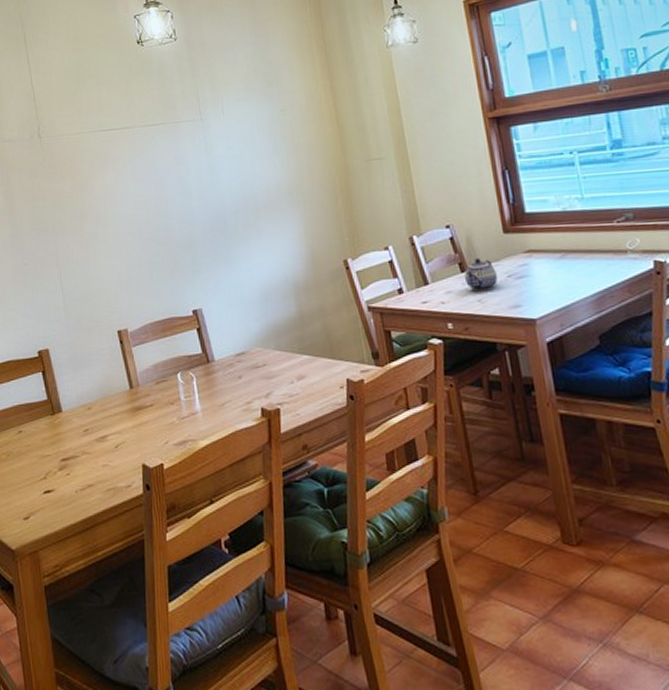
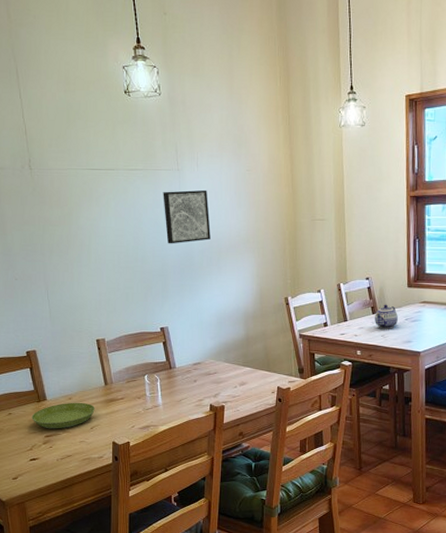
saucer: none [45,412,119,450] -> present [31,402,95,429]
wall art: none [185,138,245,207] -> present [163,189,211,244]

